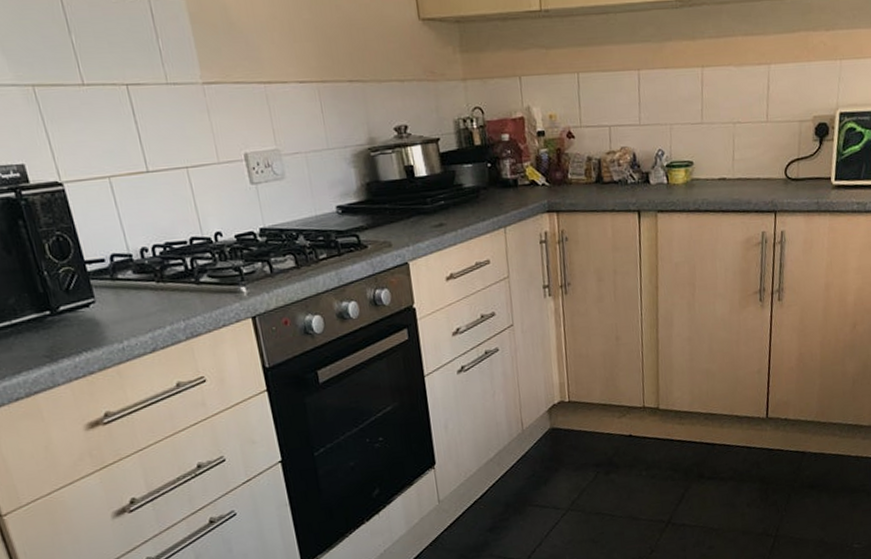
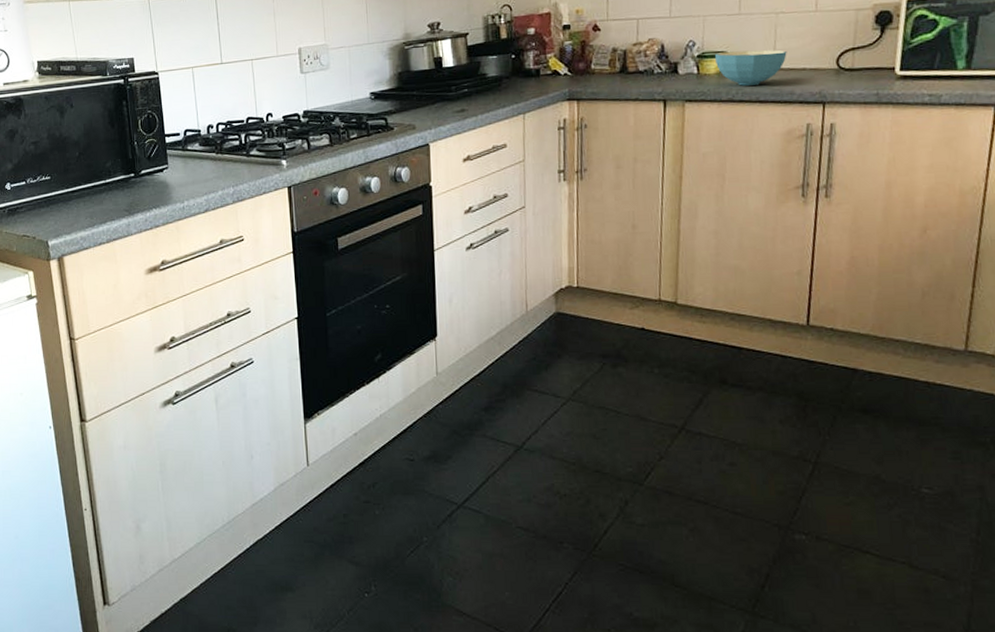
cereal bowl: none [682,160,744,196] -> present [715,50,787,86]

